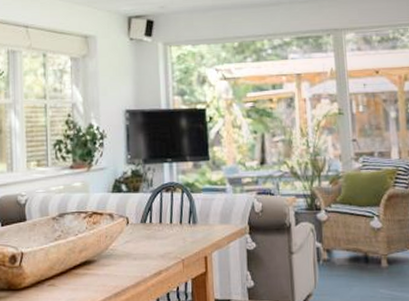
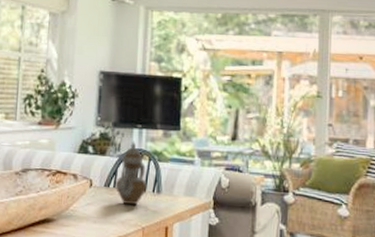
teapot: none [151,175,183,239] -> present [115,140,147,205]

